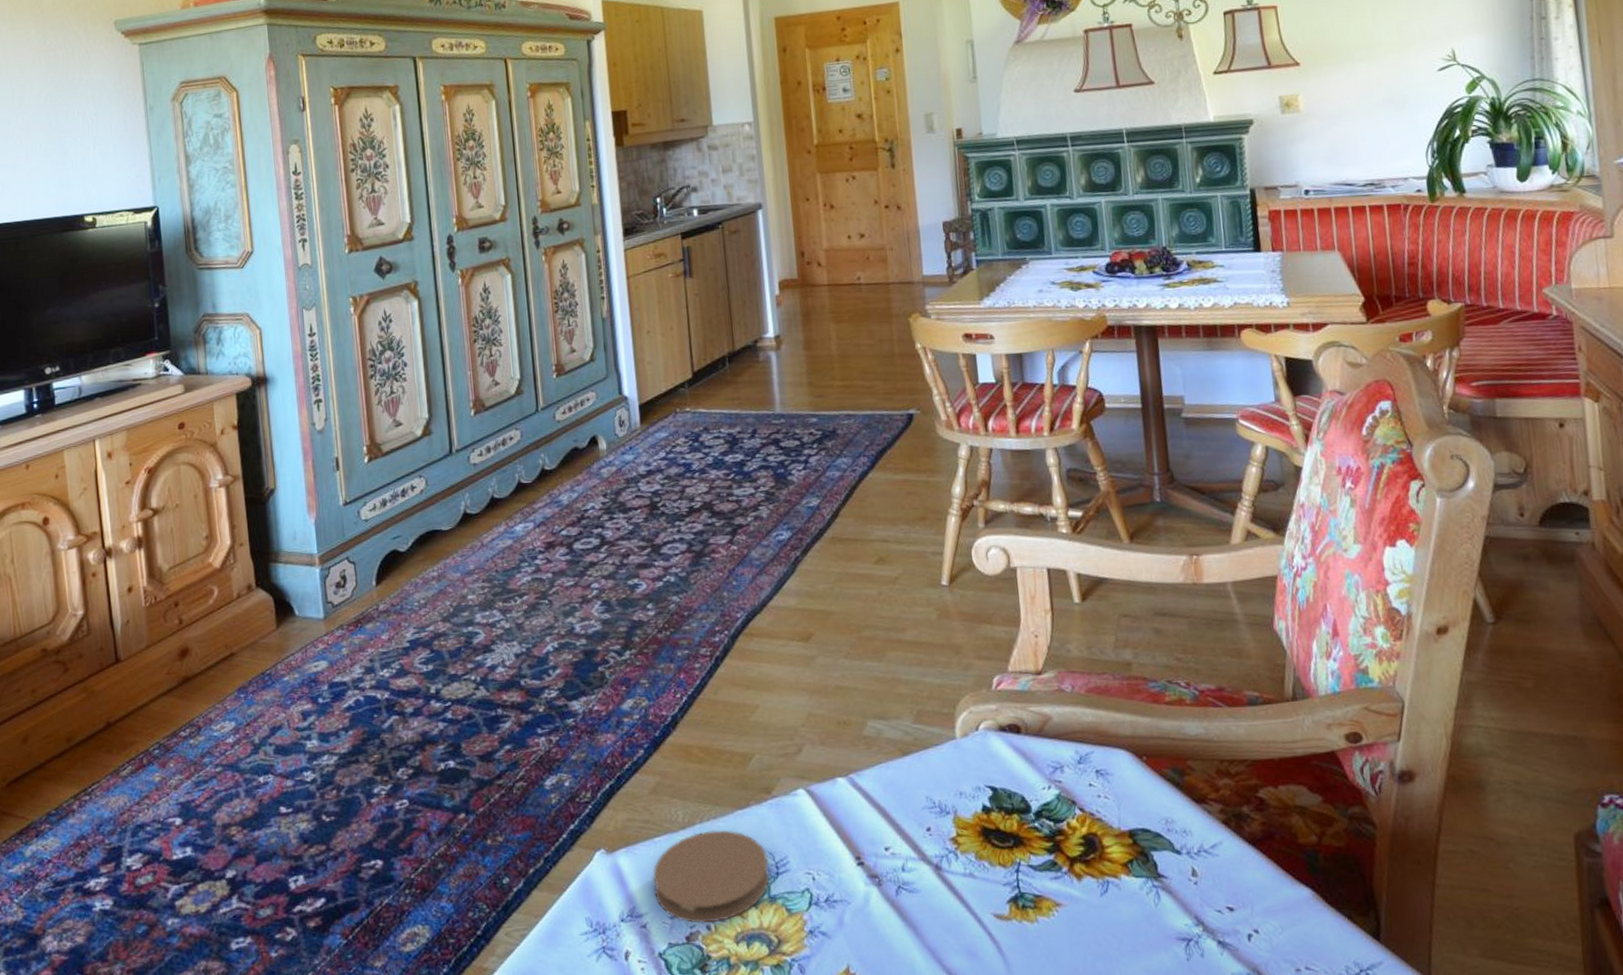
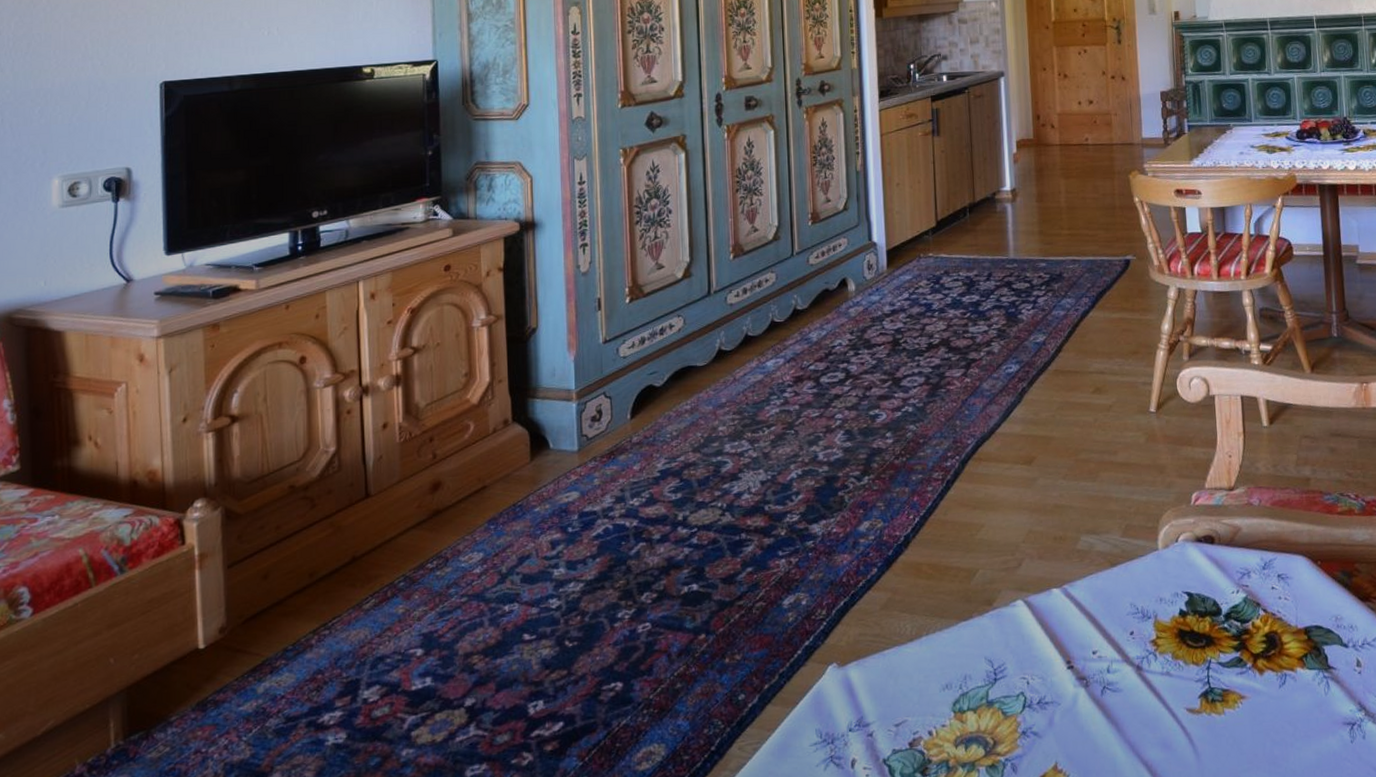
coaster: present [653,830,770,924] -> none [881,640,988,730]

